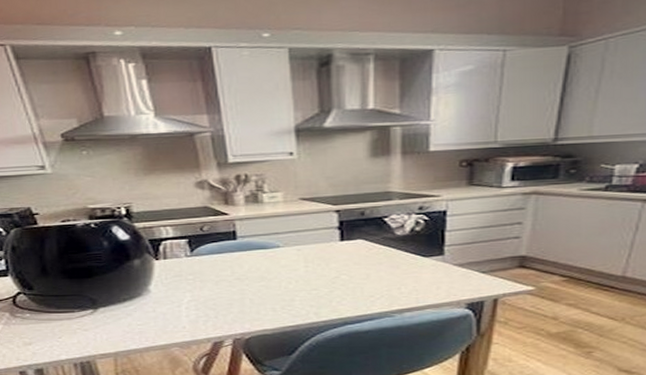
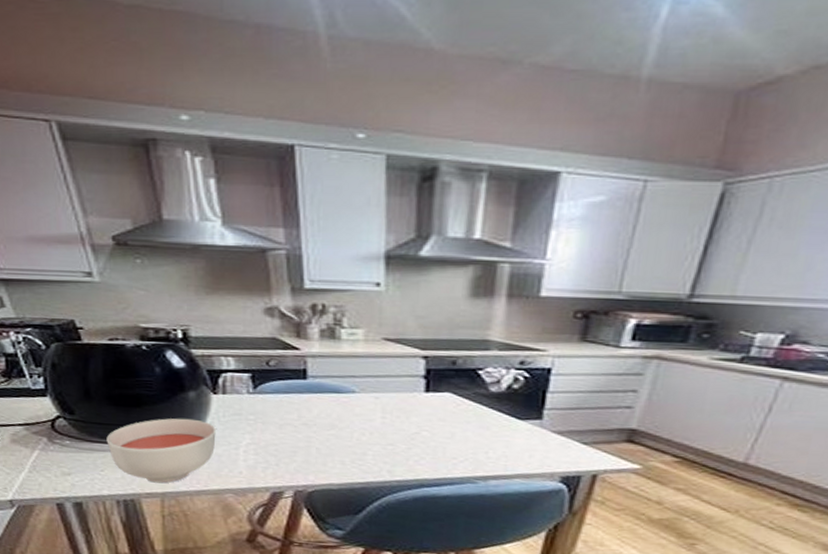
bowl: none [62,283,160,344] -> present [106,418,216,484]

